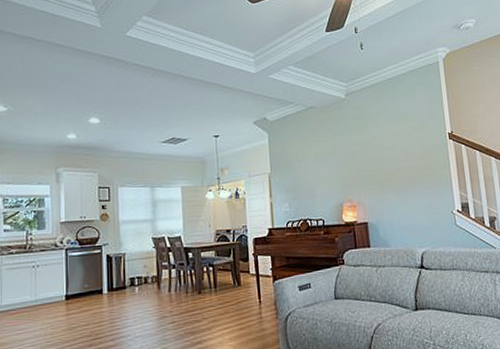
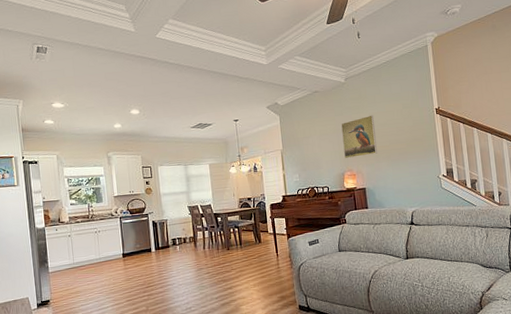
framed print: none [340,137,382,187] -> present [341,115,377,159]

